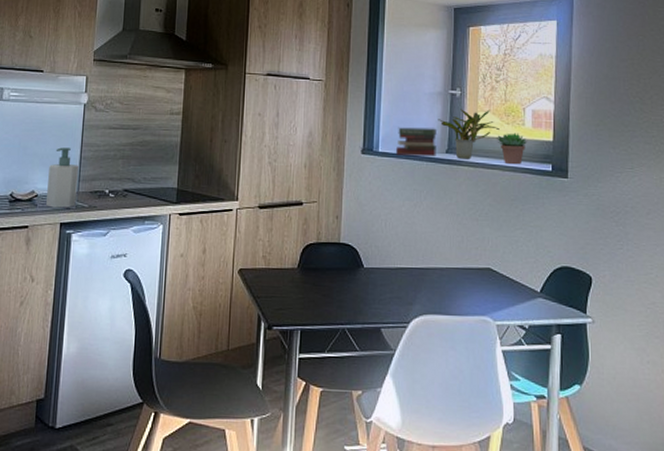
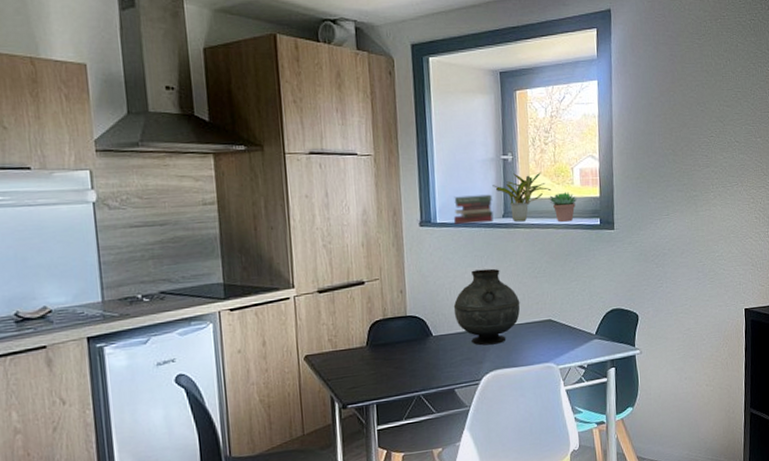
soap bottle: present [46,147,80,209] -> none [60,253,103,323]
vase: none [387,204,458,287] -> present [453,268,520,346]

